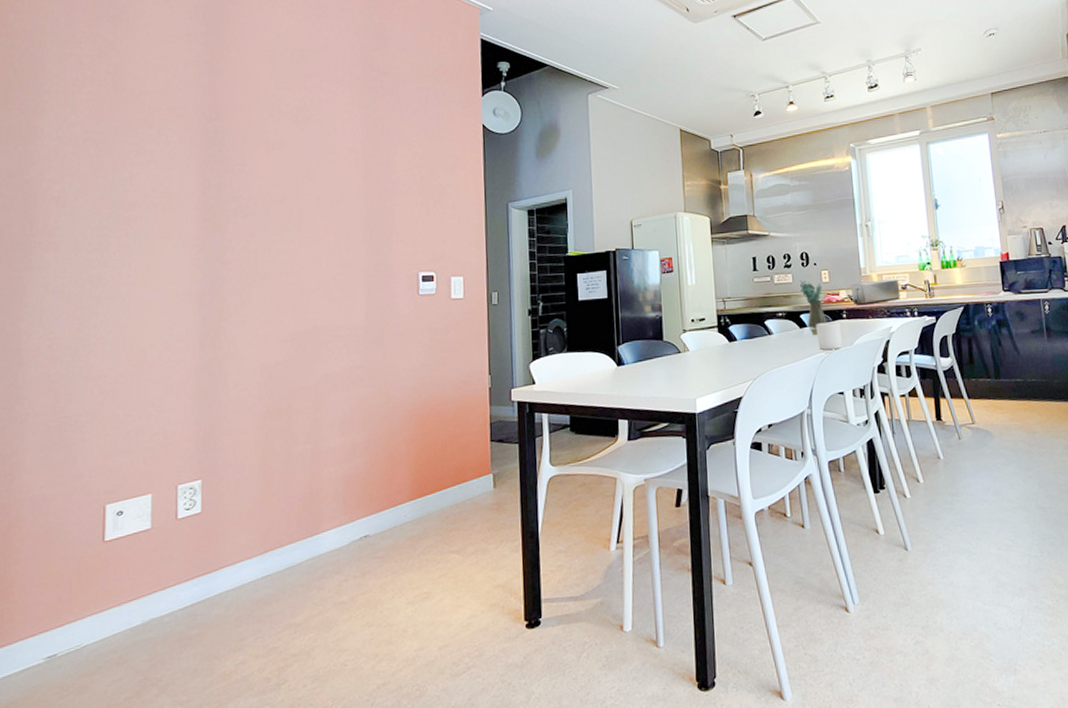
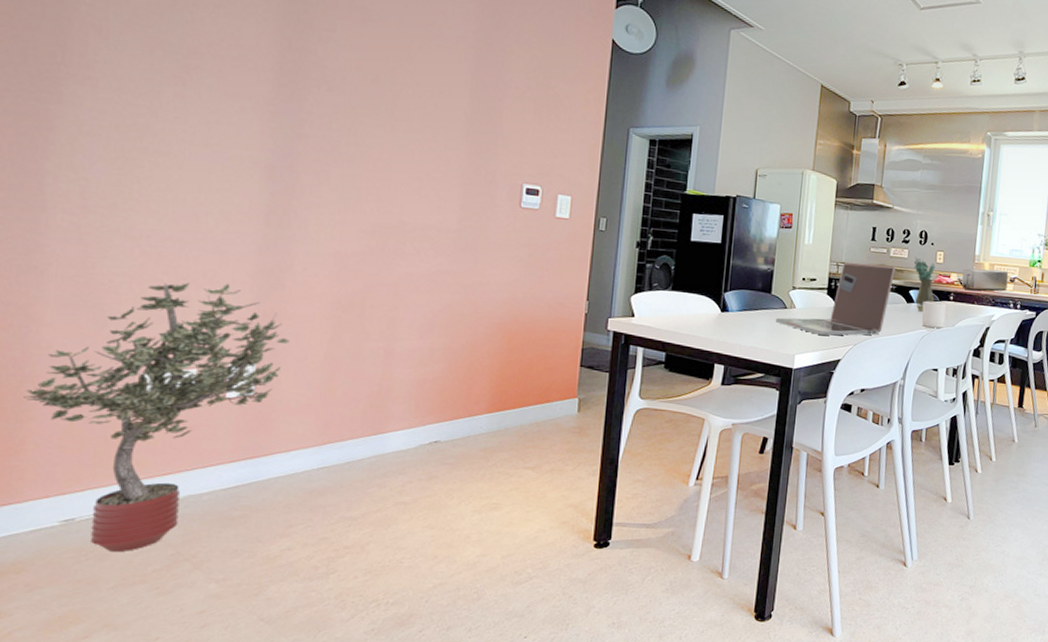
potted tree: none [10,408,228,684] -> present [23,282,290,553]
laptop: none [671,293,782,375] -> present [775,262,895,336]

